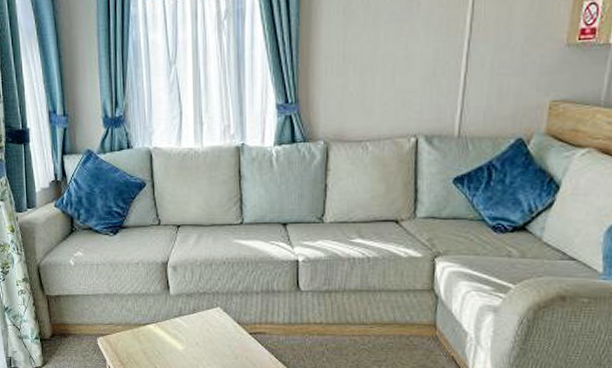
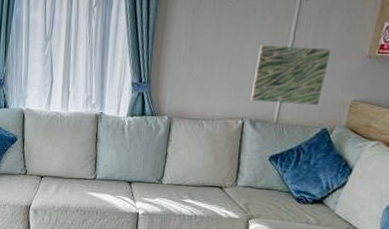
wall art: none [423,41,519,114] -> present [250,45,332,105]

